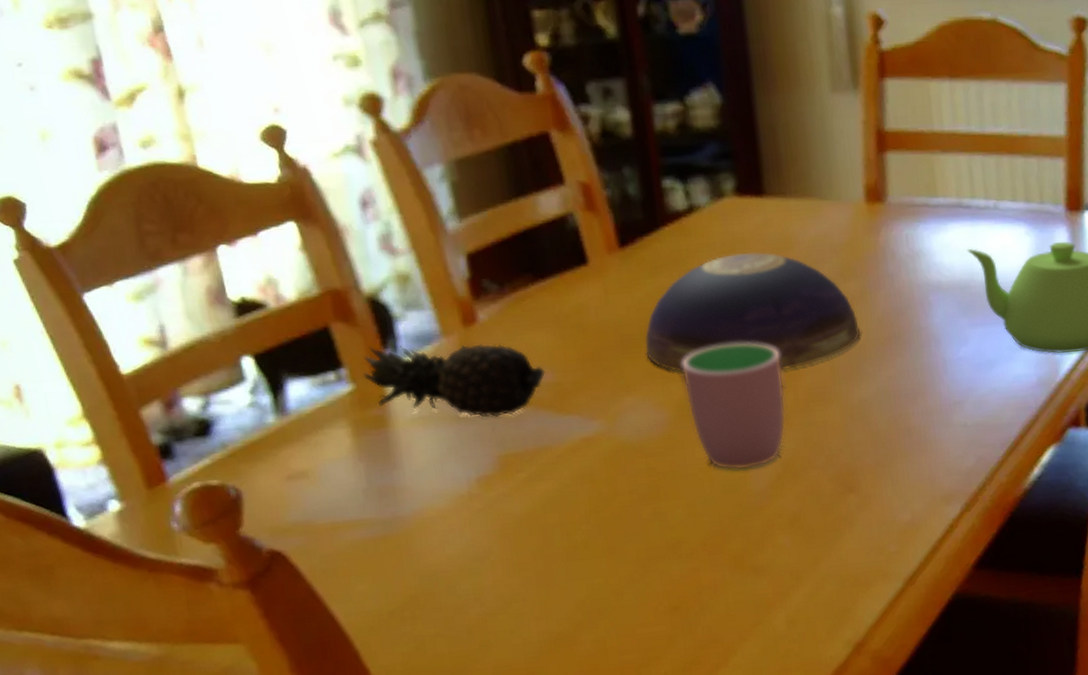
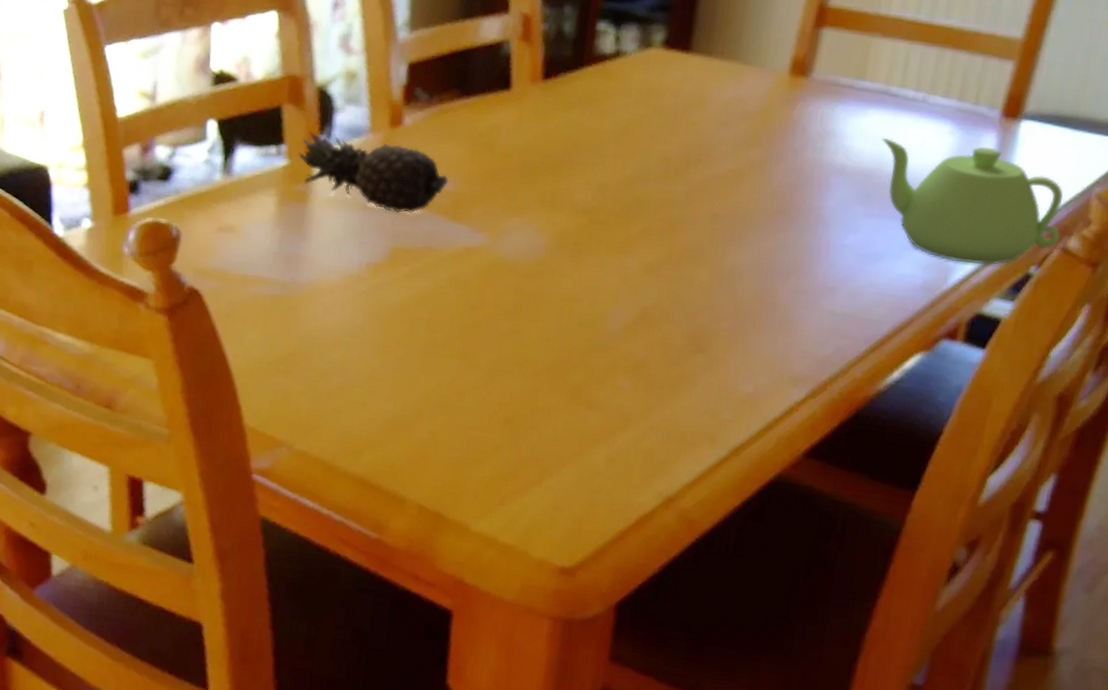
decorative bowl: present [644,252,861,374] -> none [541,102,751,224]
cup: present [682,342,786,471] -> none [566,186,666,309]

